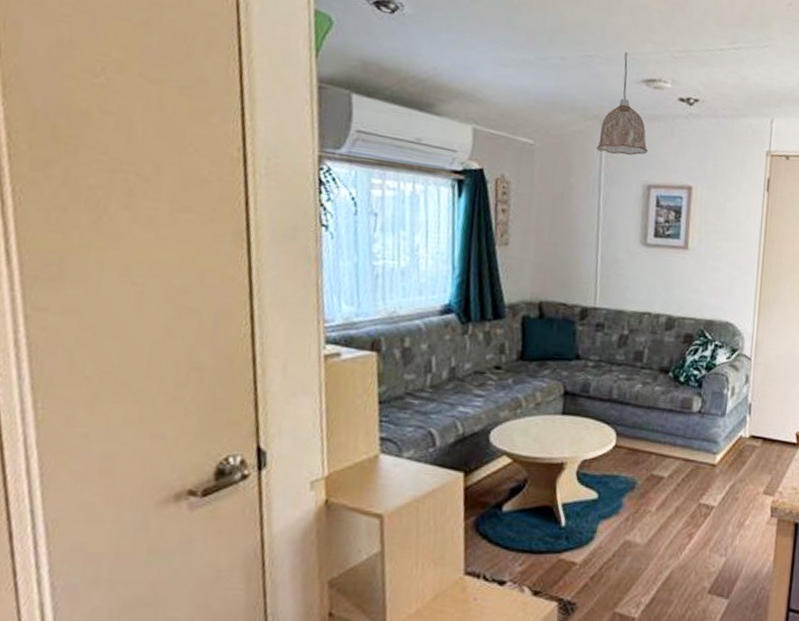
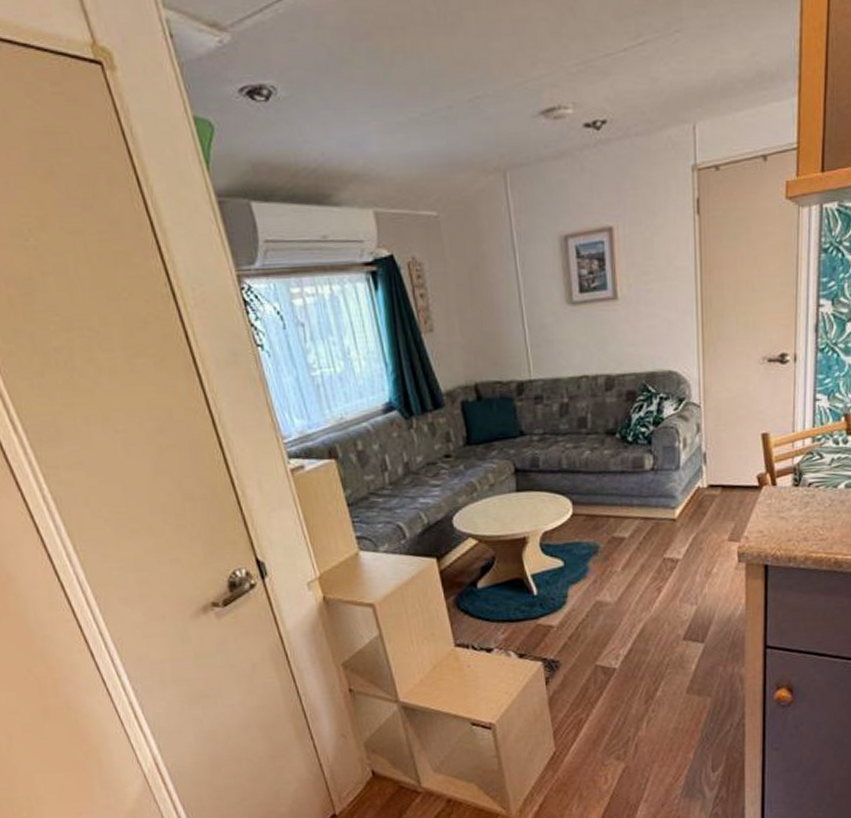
pendant lamp: present [597,51,648,155] -> none [503,81,558,209]

